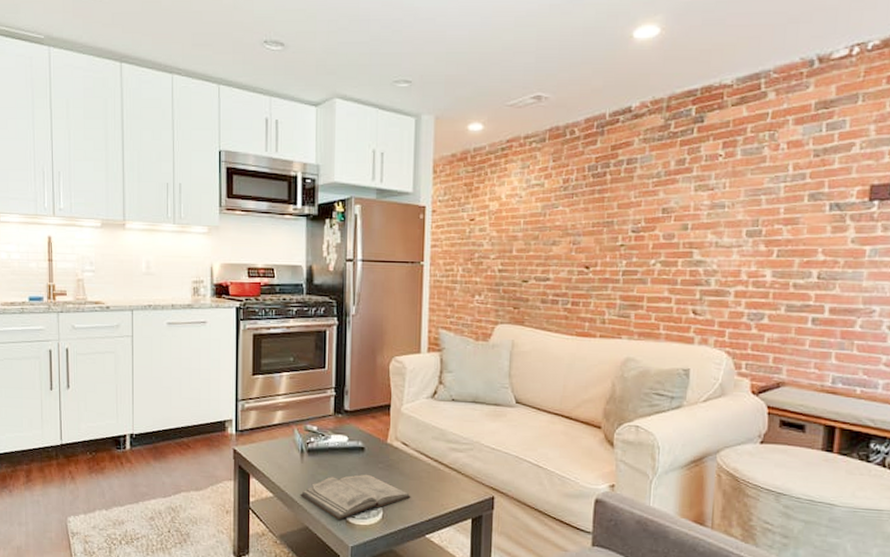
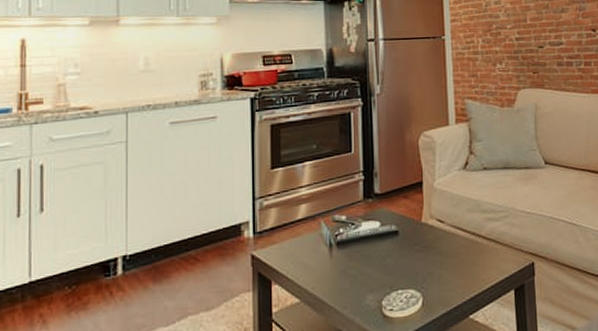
diary: present [300,474,411,521] -> none [330,259,451,317]

